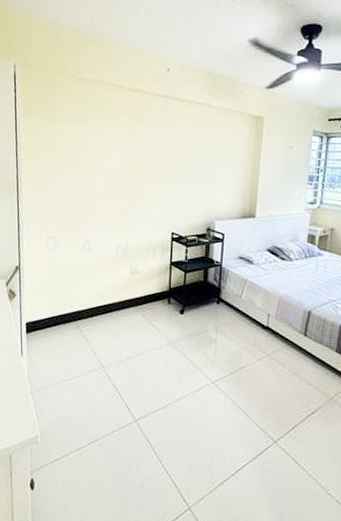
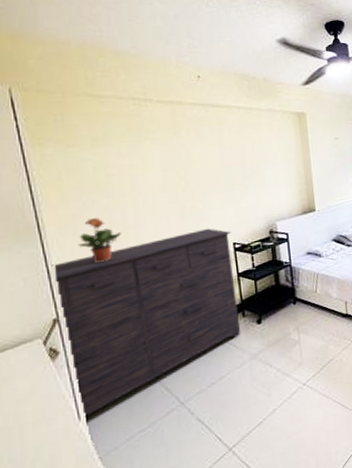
dresser: none [22,214,172,355] -> present [52,228,241,418]
potted plant: none [44,186,80,226] -> present [78,218,122,262]

